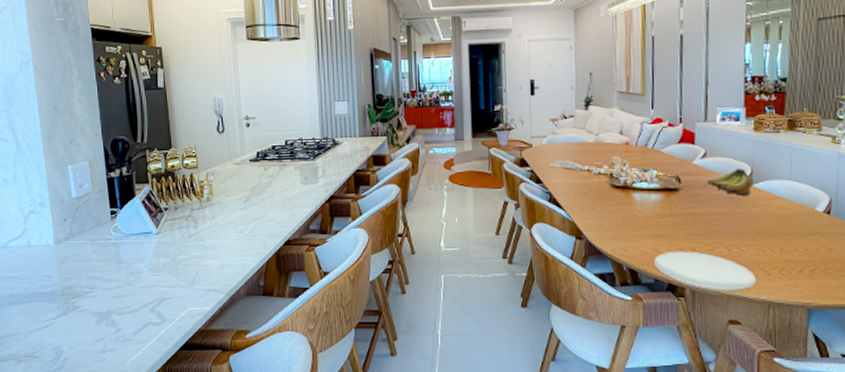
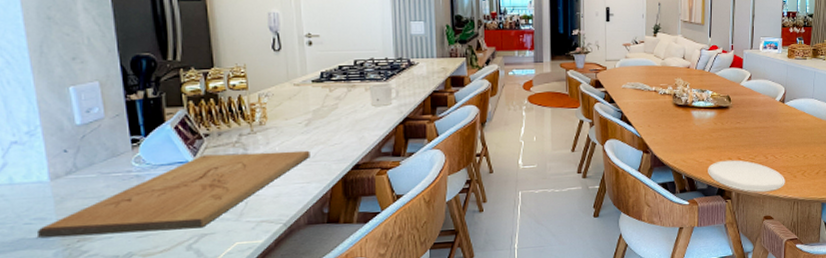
cutting board: none [45,225,249,293] -> present [36,150,310,238]
fruit: present [708,168,754,196] -> none [752,89,787,112]

